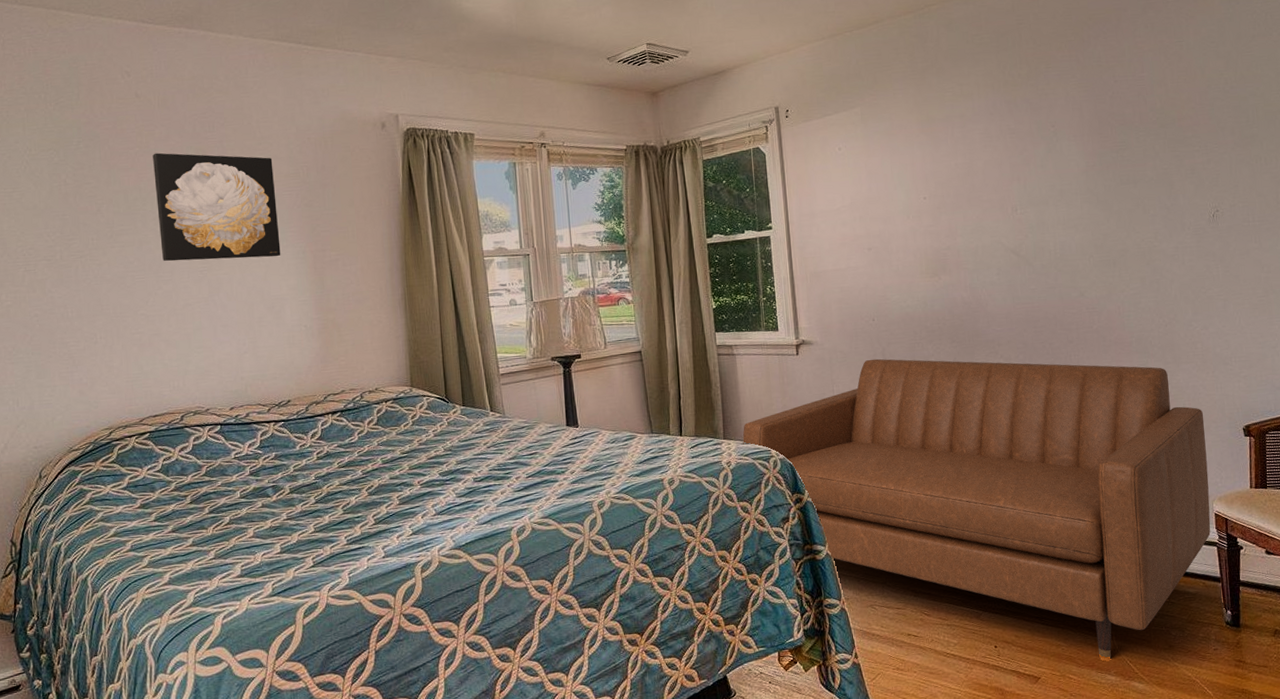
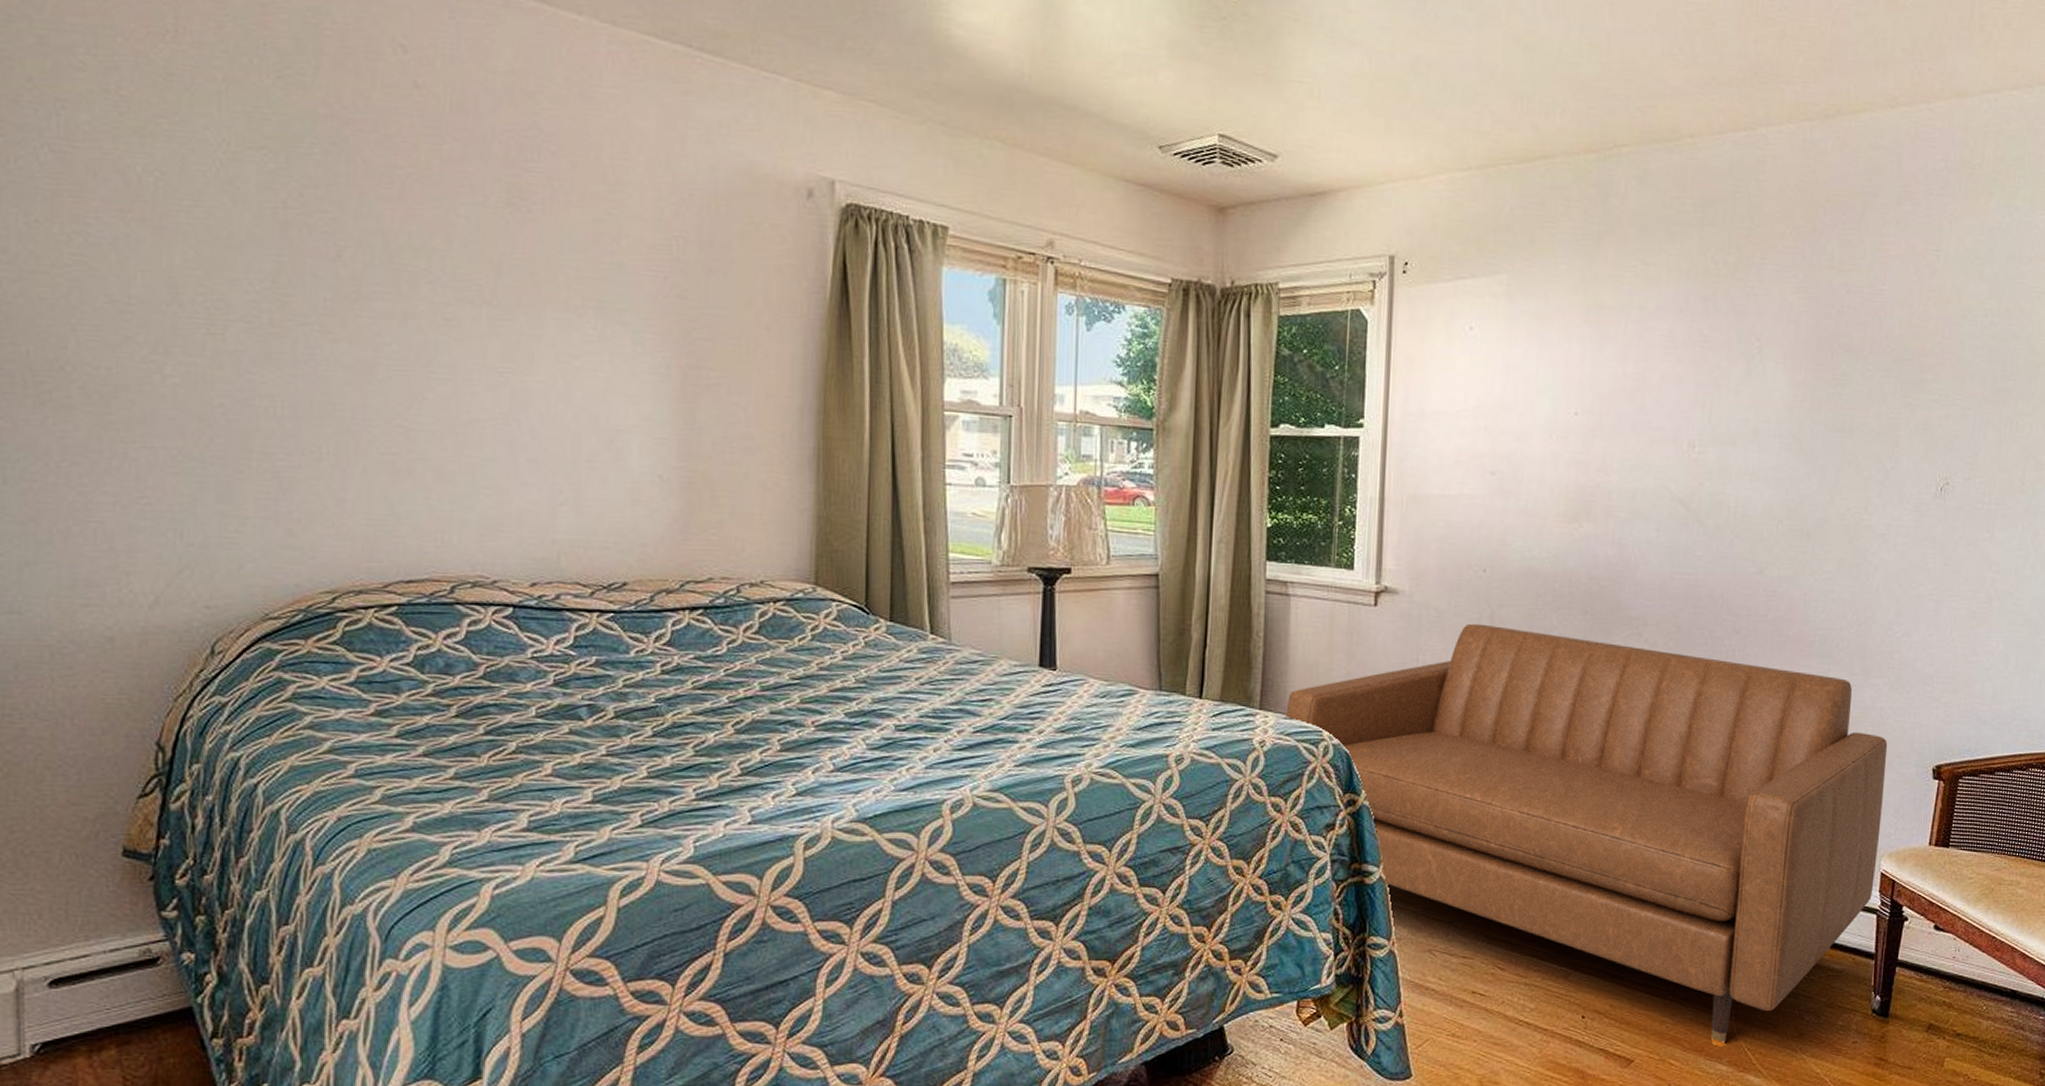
wall art: present [153,152,281,262] -> none [435,180,632,368]

